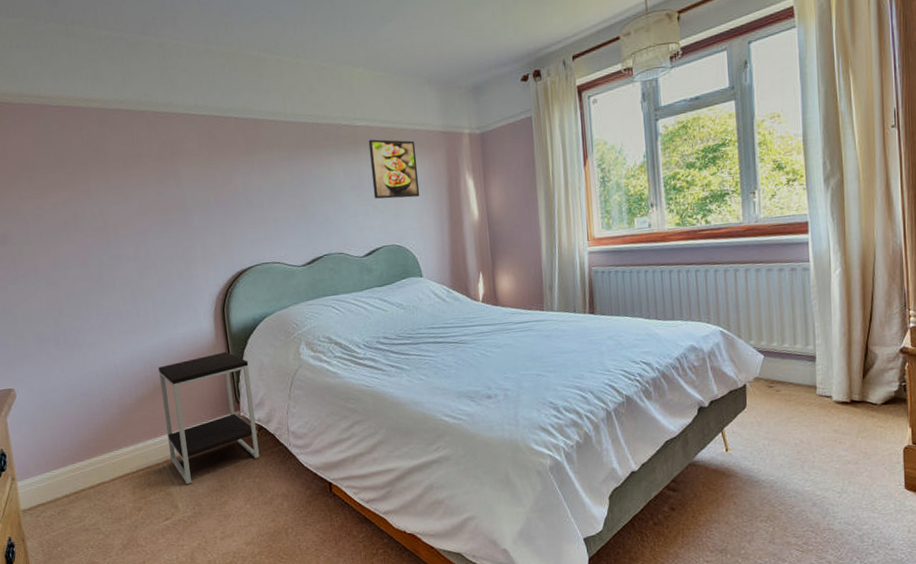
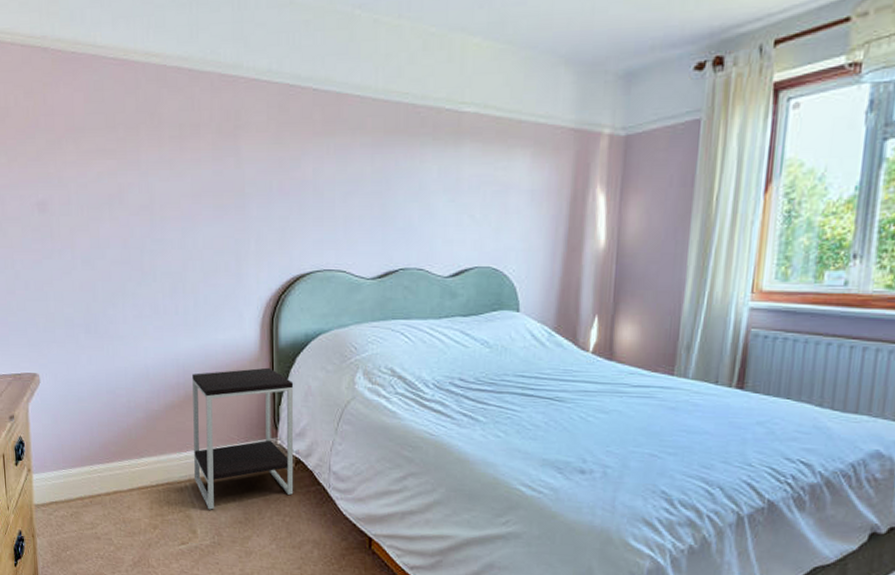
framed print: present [368,139,420,199] -> none [472,130,536,210]

